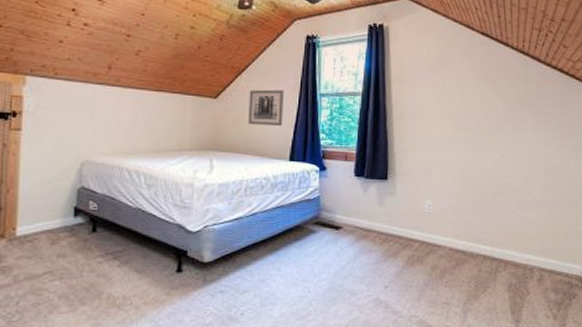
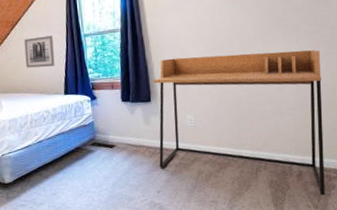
desk: none [390,133,570,305] -> present [153,50,325,196]

